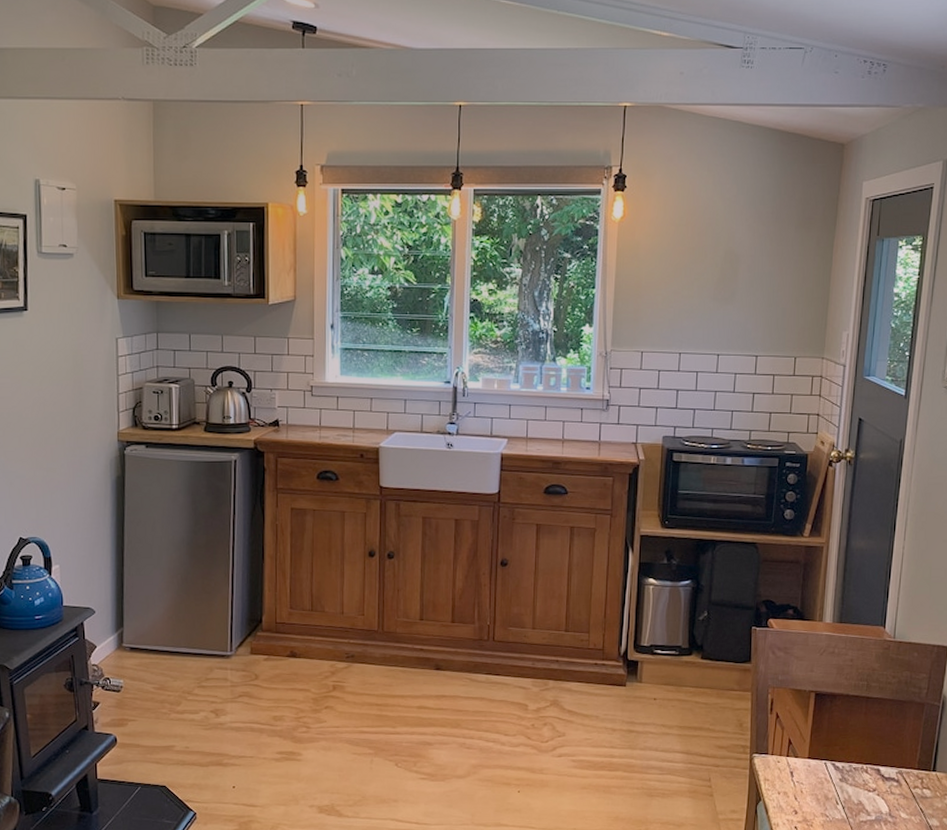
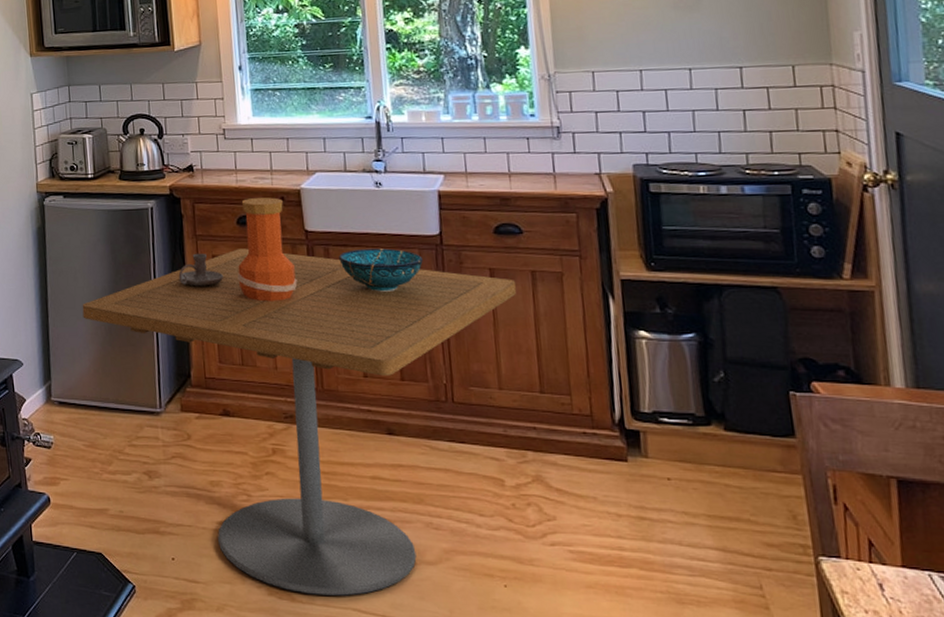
dining table: none [159,502,557,810] -> present [82,248,517,596]
candle holder: none [257,505,300,537] -> present [178,253,223,287]
vase: none [314,454,369,552] -> present [237,197,297,302]
decorative bowl: none [408,505,481,544] -> present [339,248,423,292]

